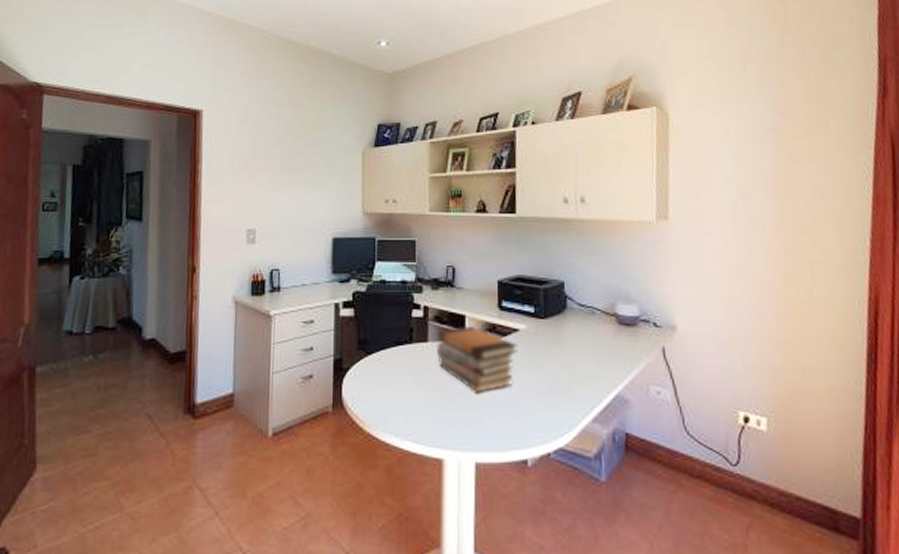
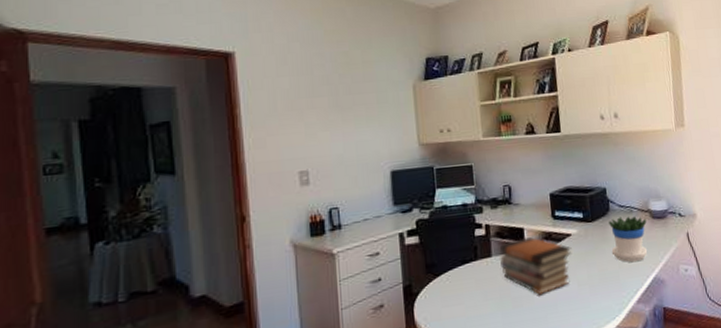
flowerpot: none [565,317,612,373] -> present [609,216,648,263]

